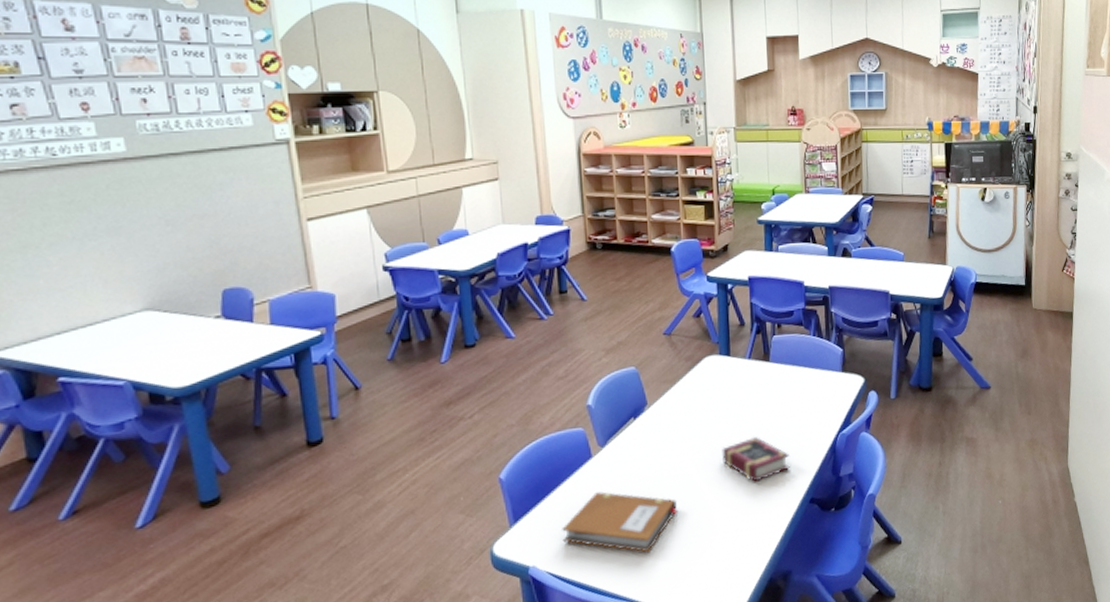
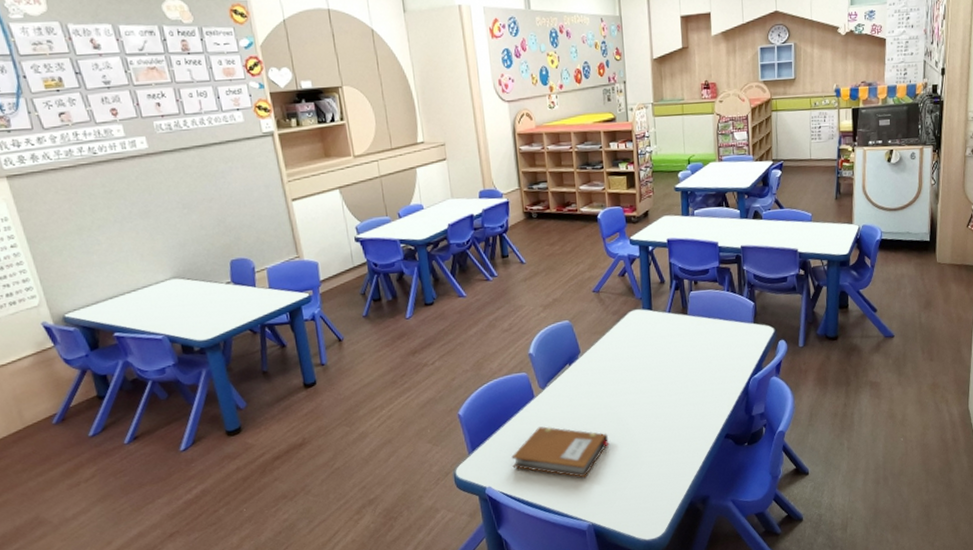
book: present [722,436,790,482] -> none [646,380,707,420]

